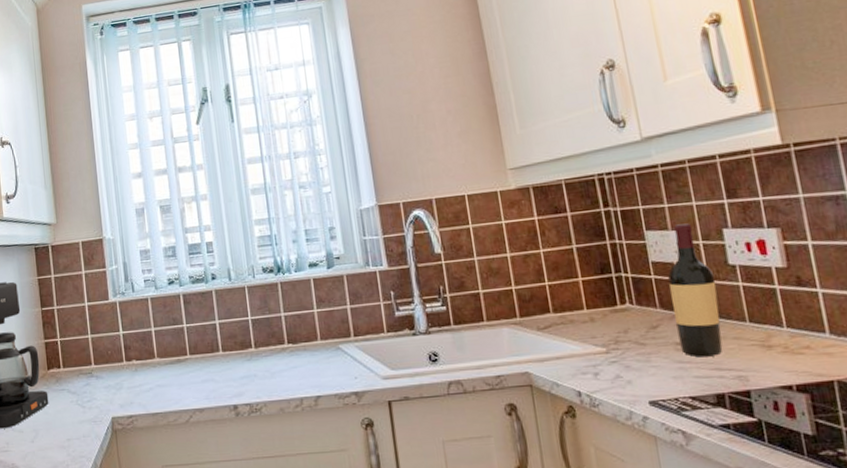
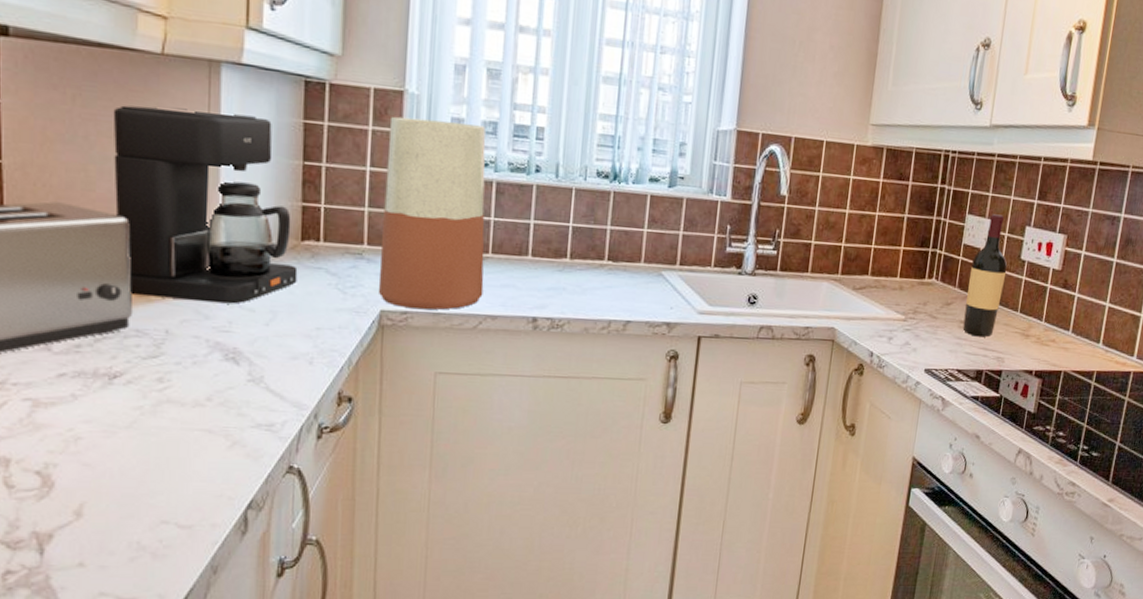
vase: none [96,252,189,413] -> present [378,116,486,310]

